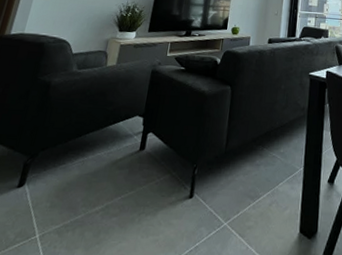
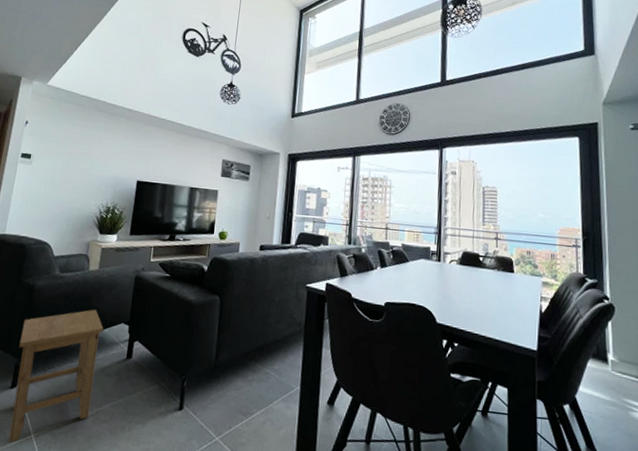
stool: none [10,103,118,247] -> present [8,309,104,444]

